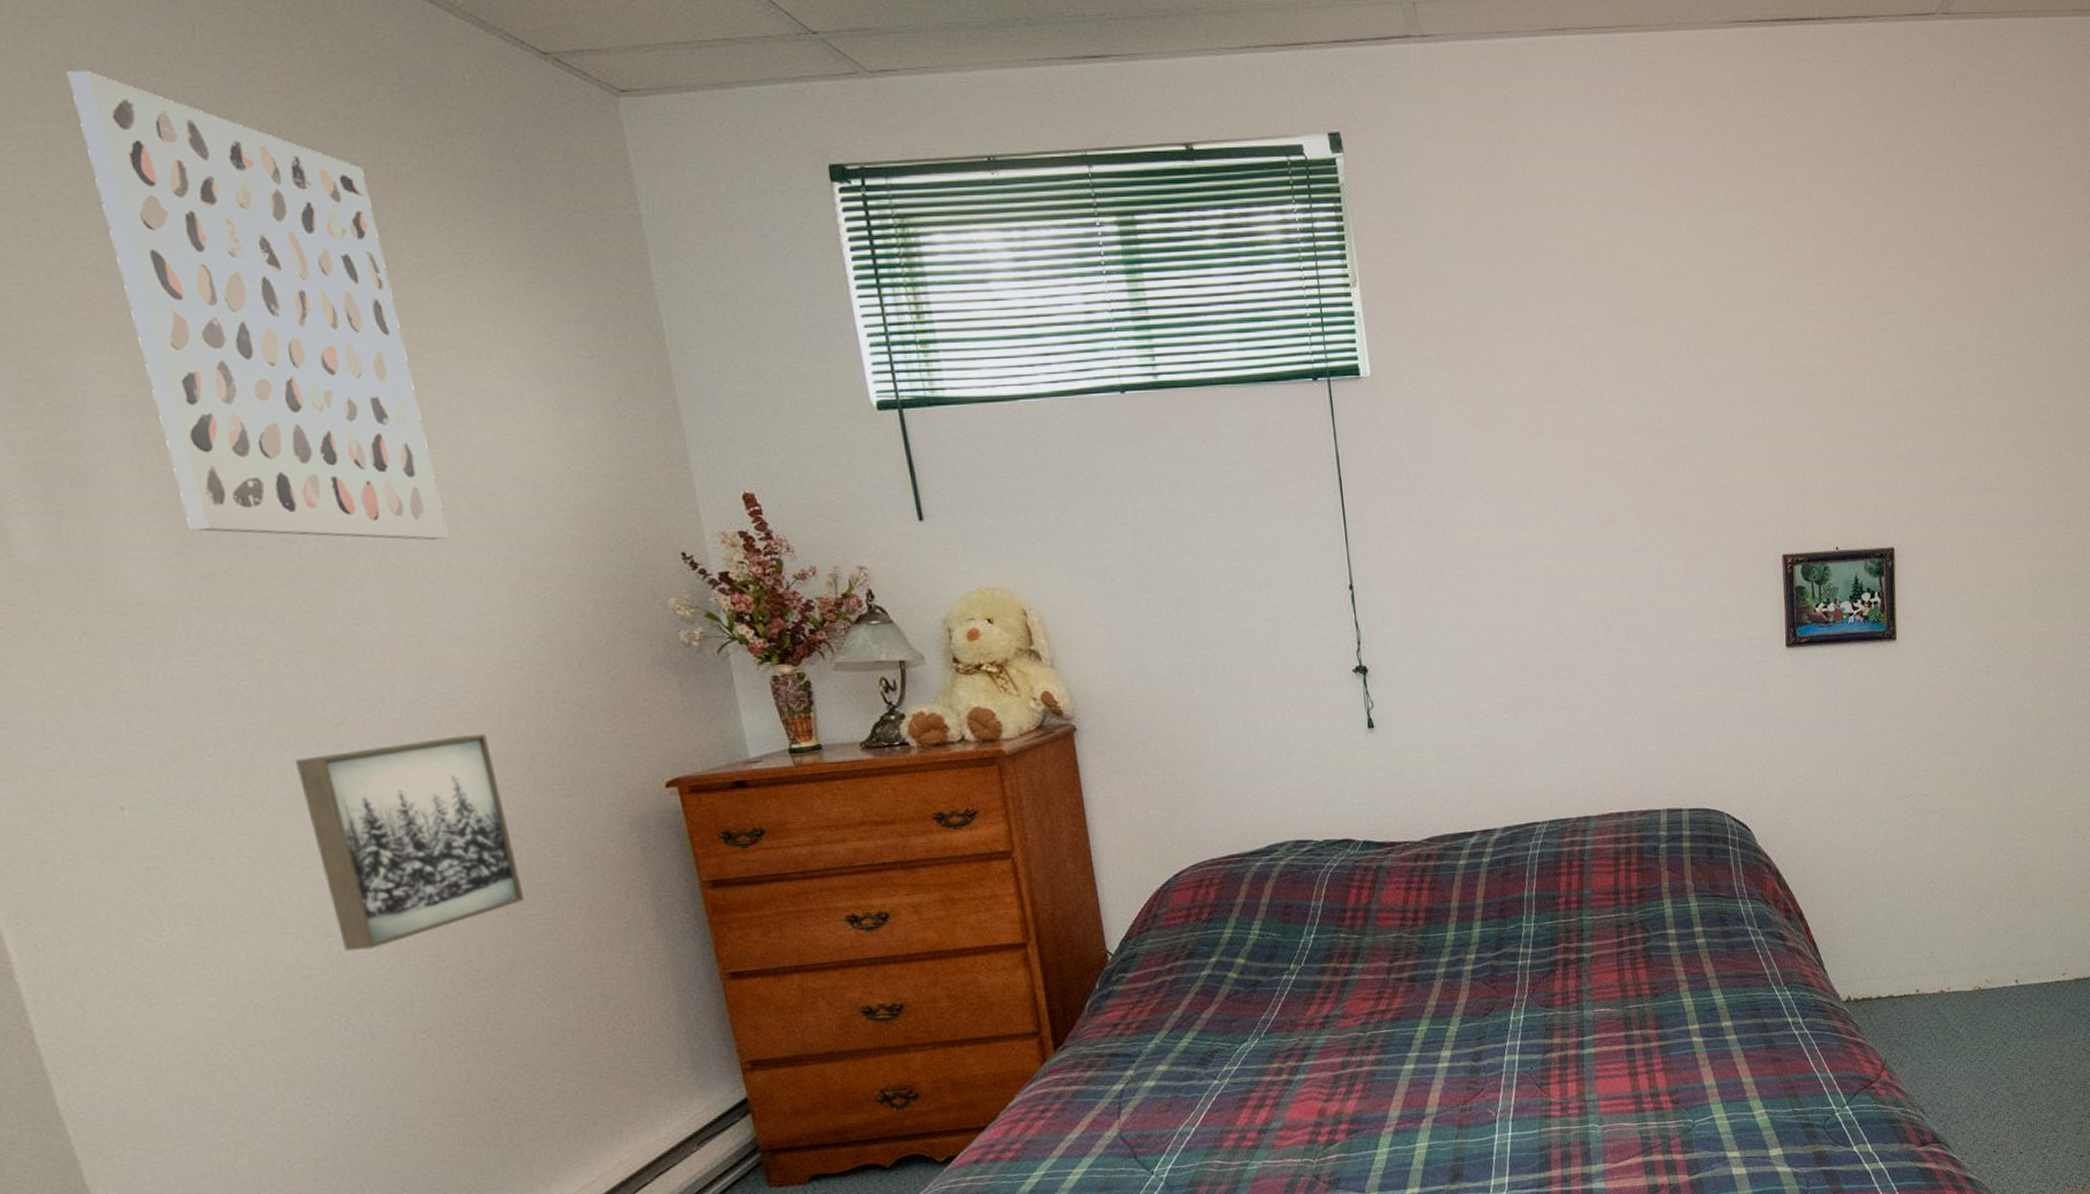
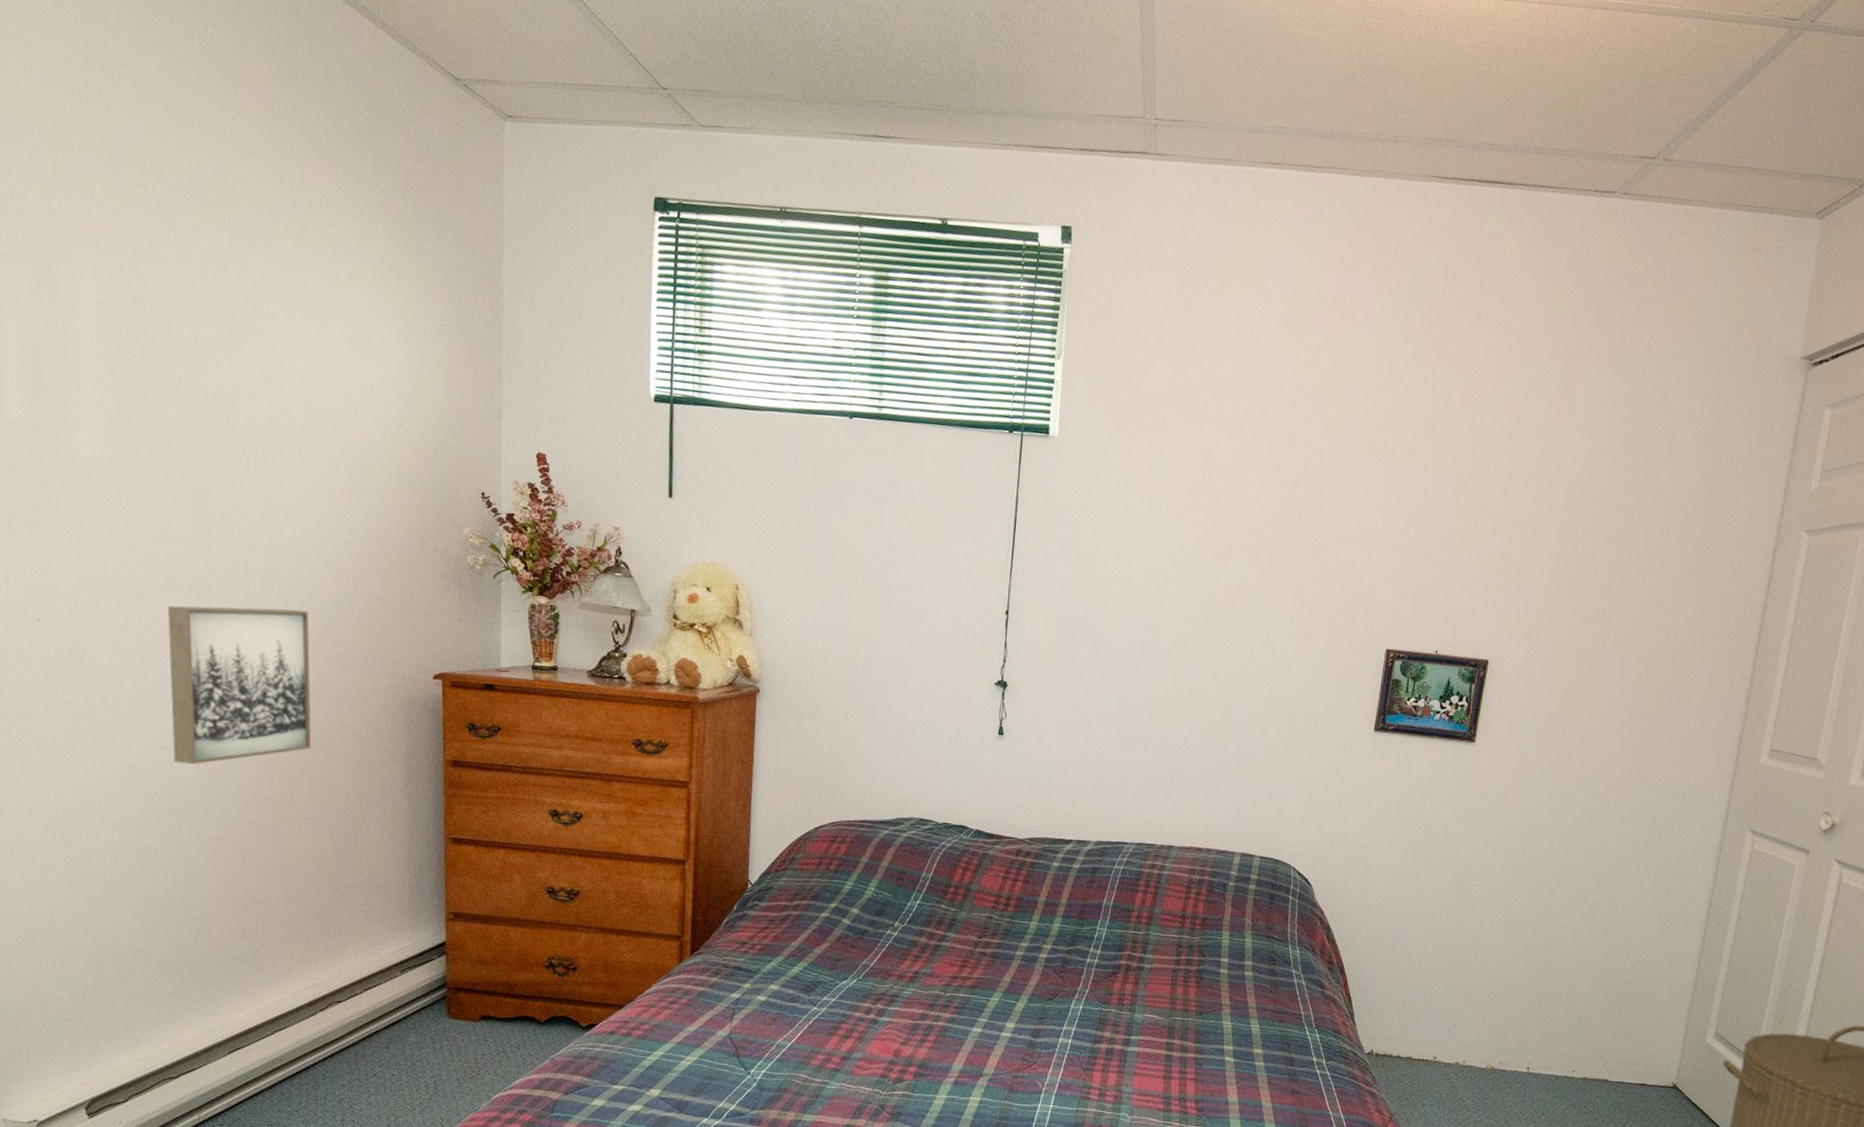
wall art: present [66,71,449,540] -> none [112,49,313,452]

